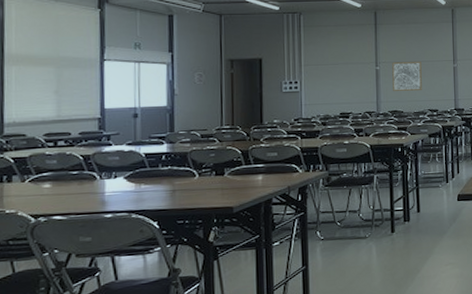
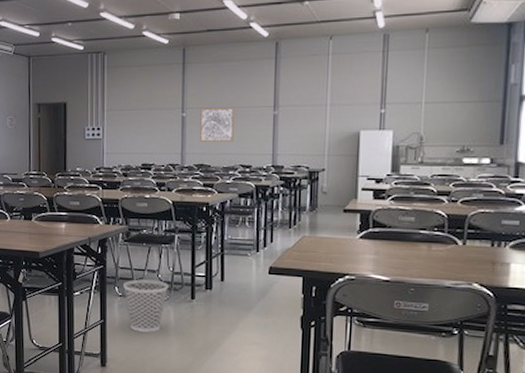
wastebasket: none [325,219,370,272] -> present [124,279,169,333]

